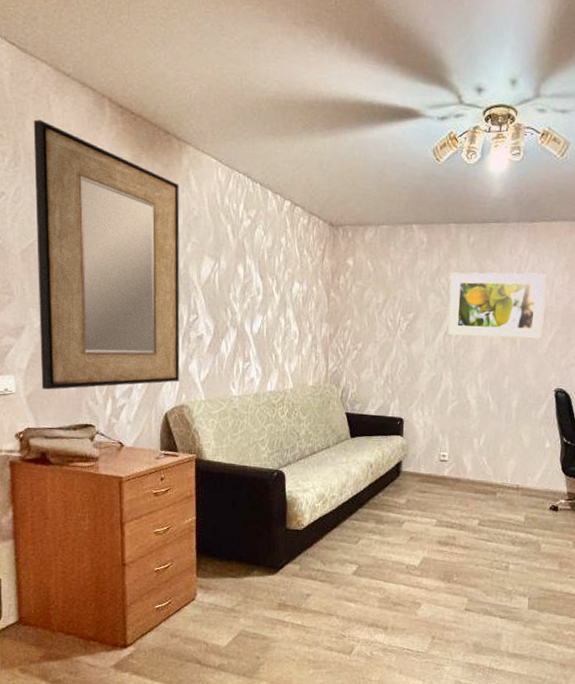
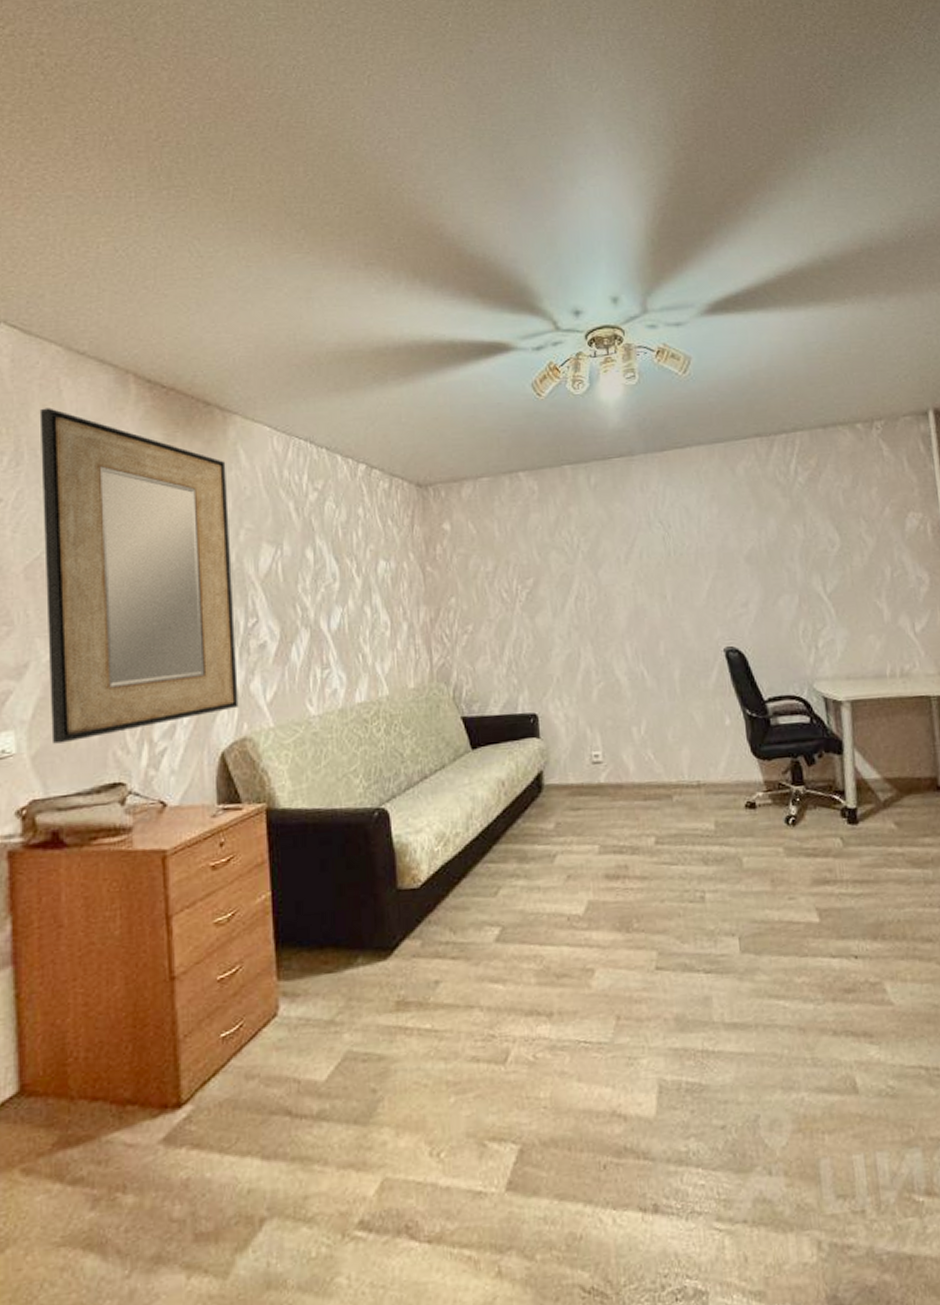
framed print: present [448,272,547,339] -> none [573,509,697,600]

